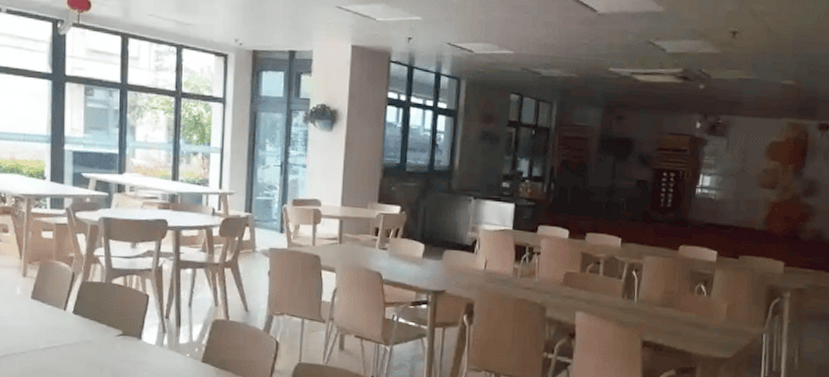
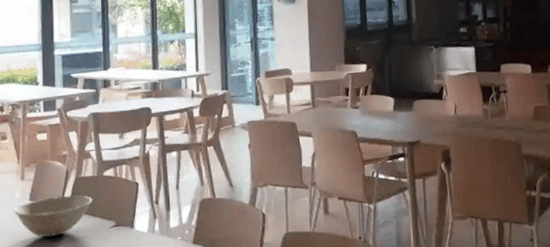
bowl: none [14,298,100,337] -> present [13,194,93,237]

